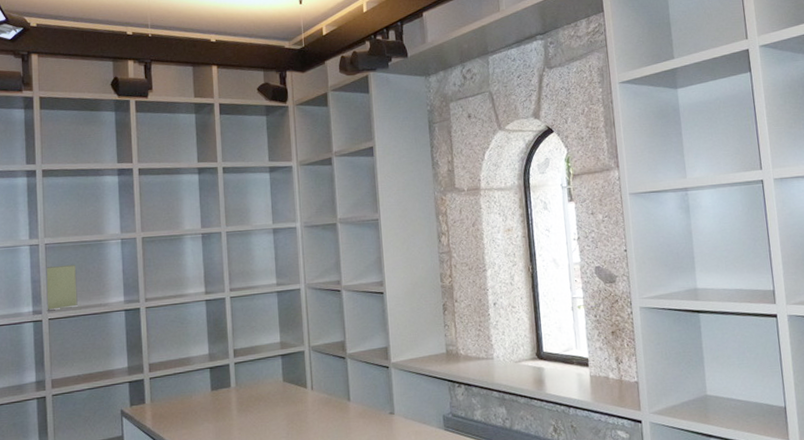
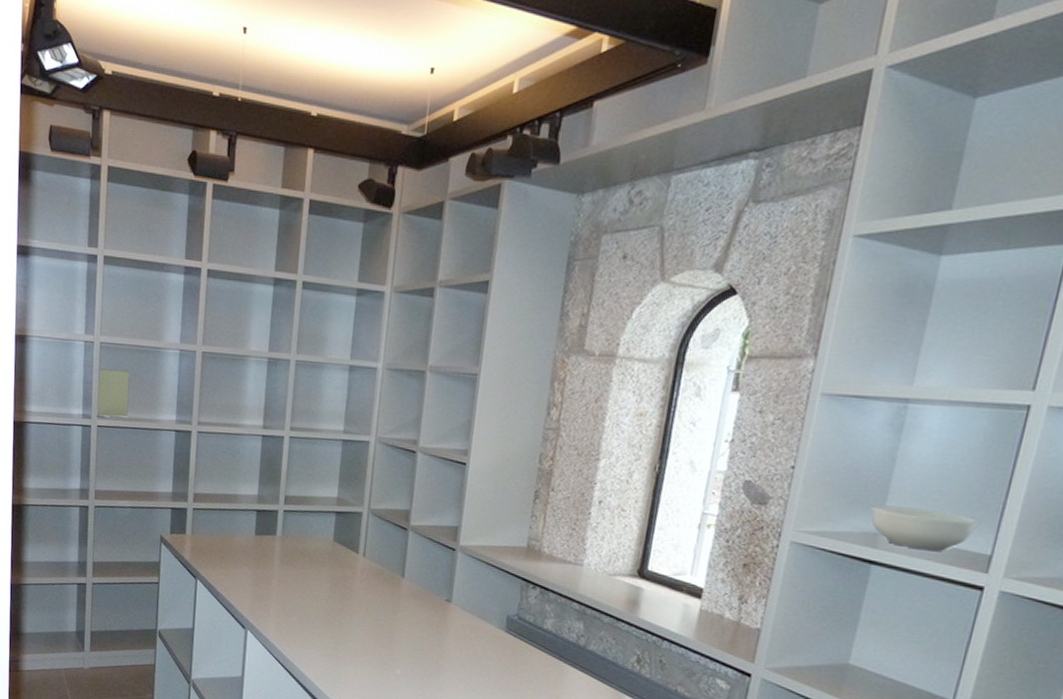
bowl: none [685,264,758,296] -> present [869,504,978,552]

